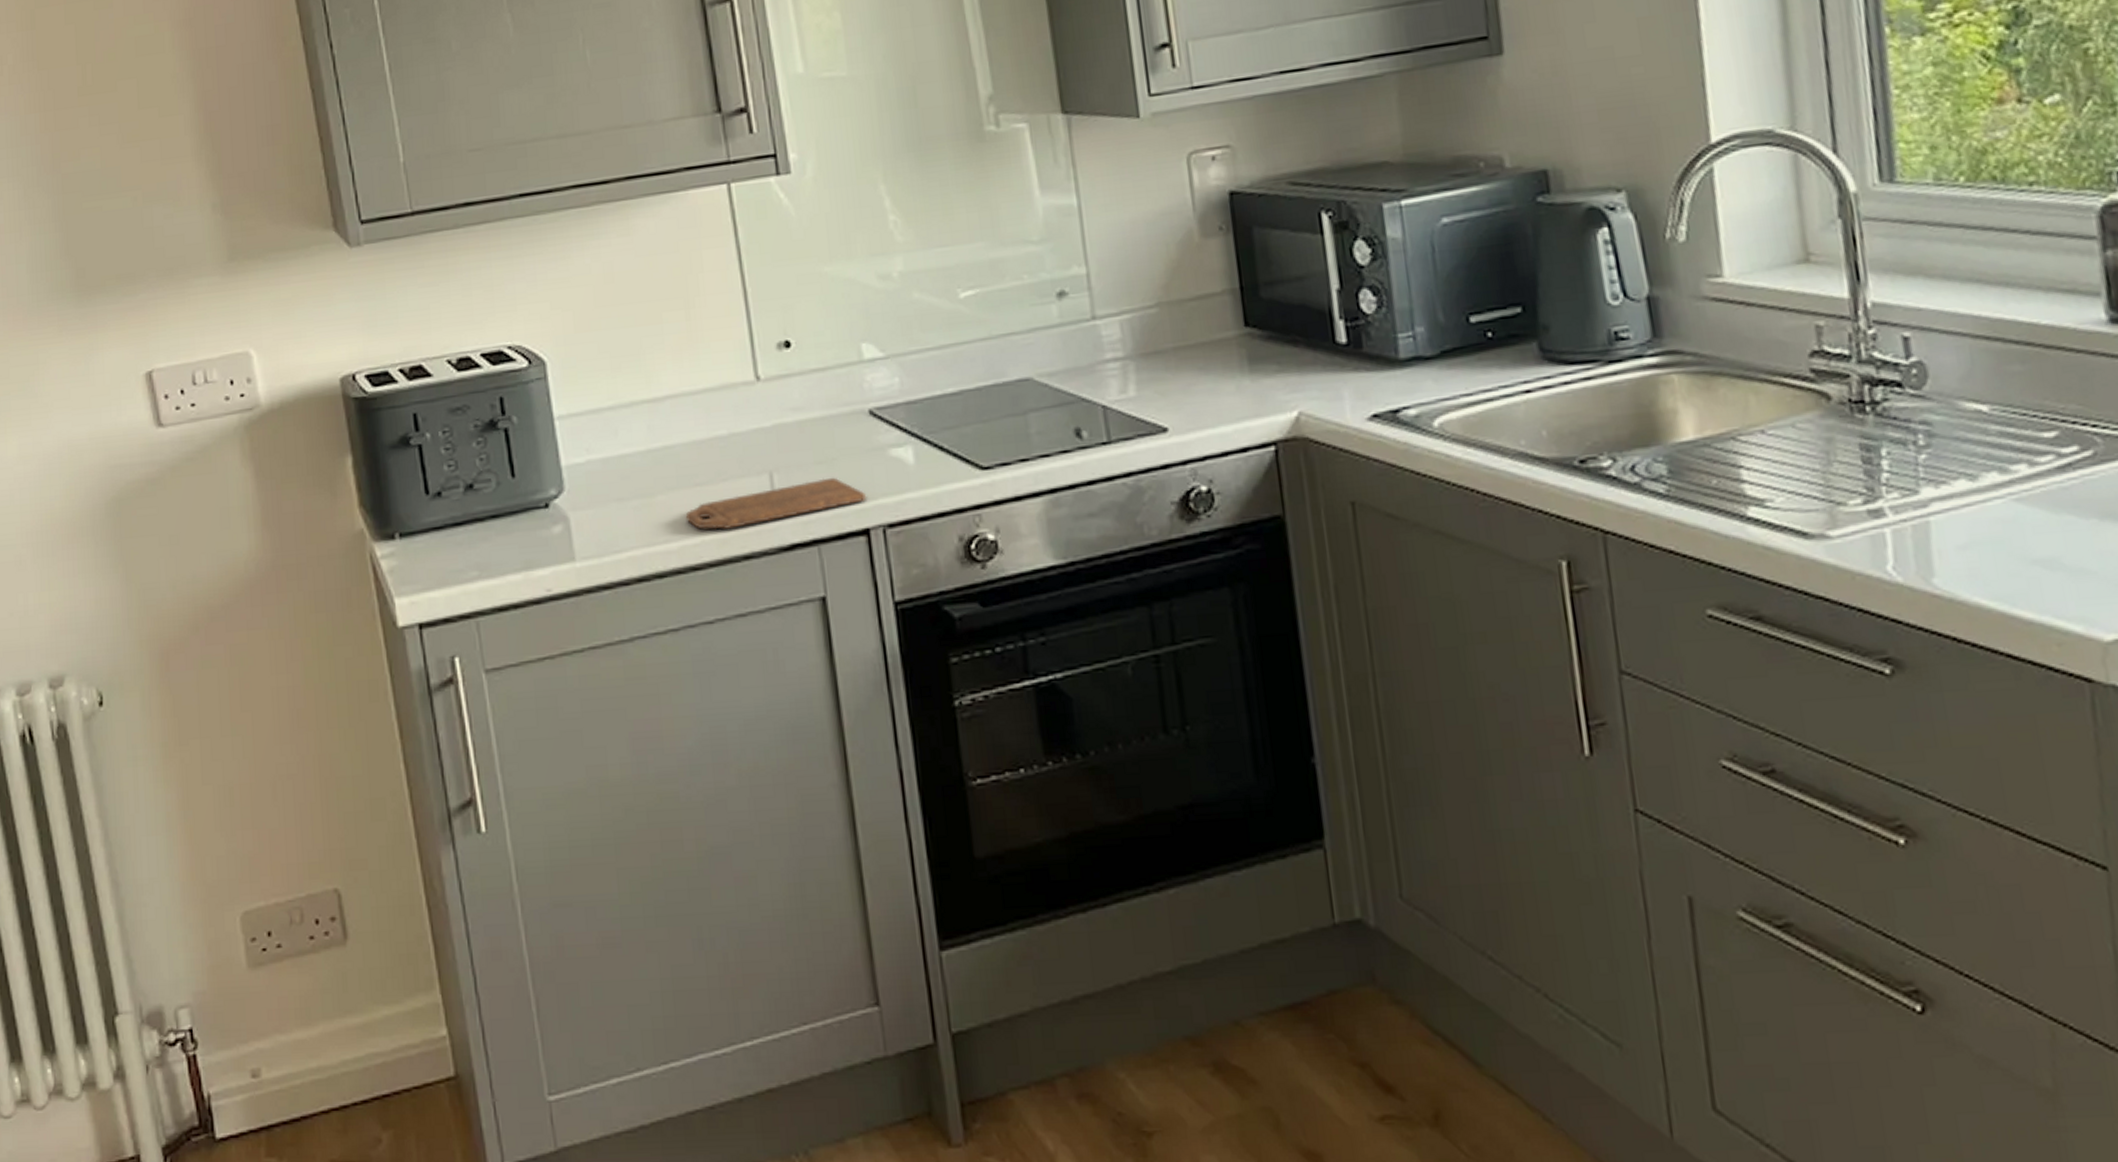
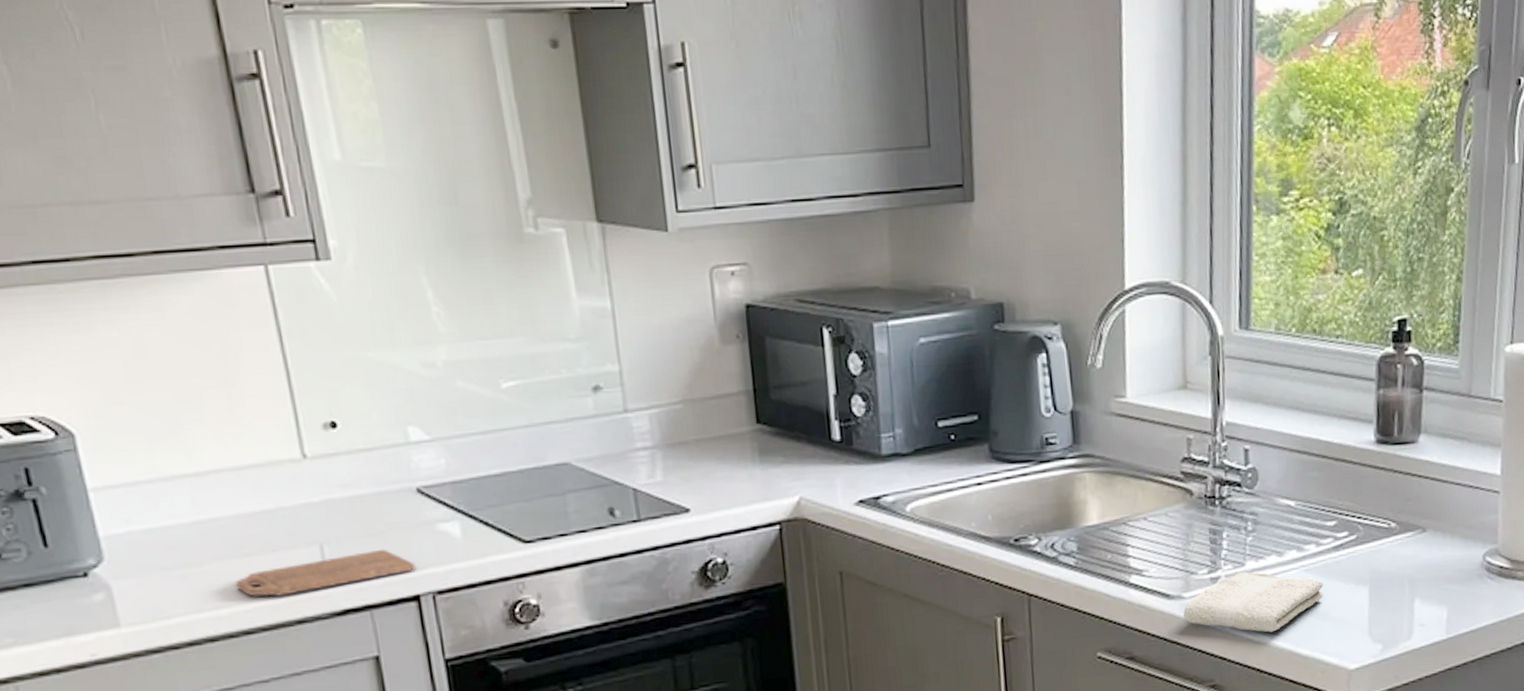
washcloth: none [1830,502,2048,587] -> present [1183,572,1324,633]

